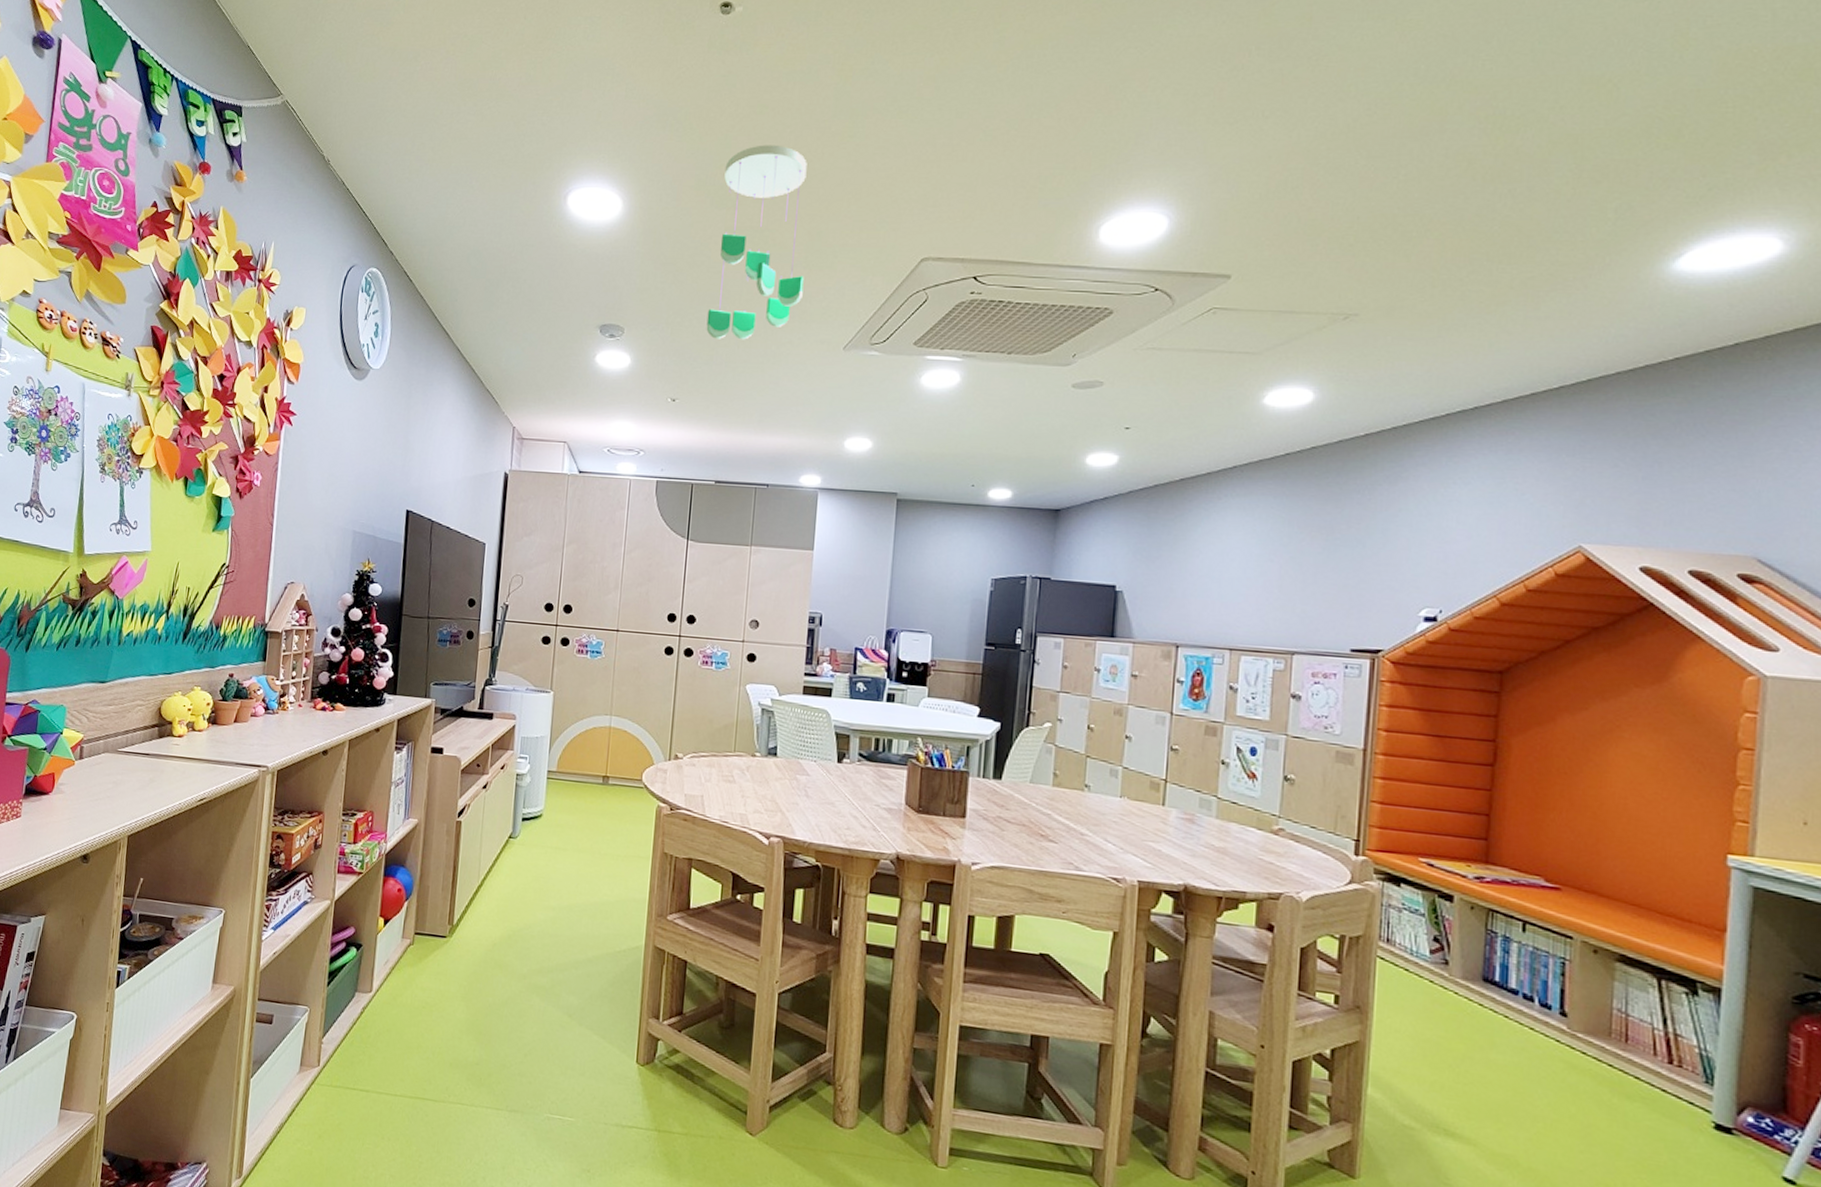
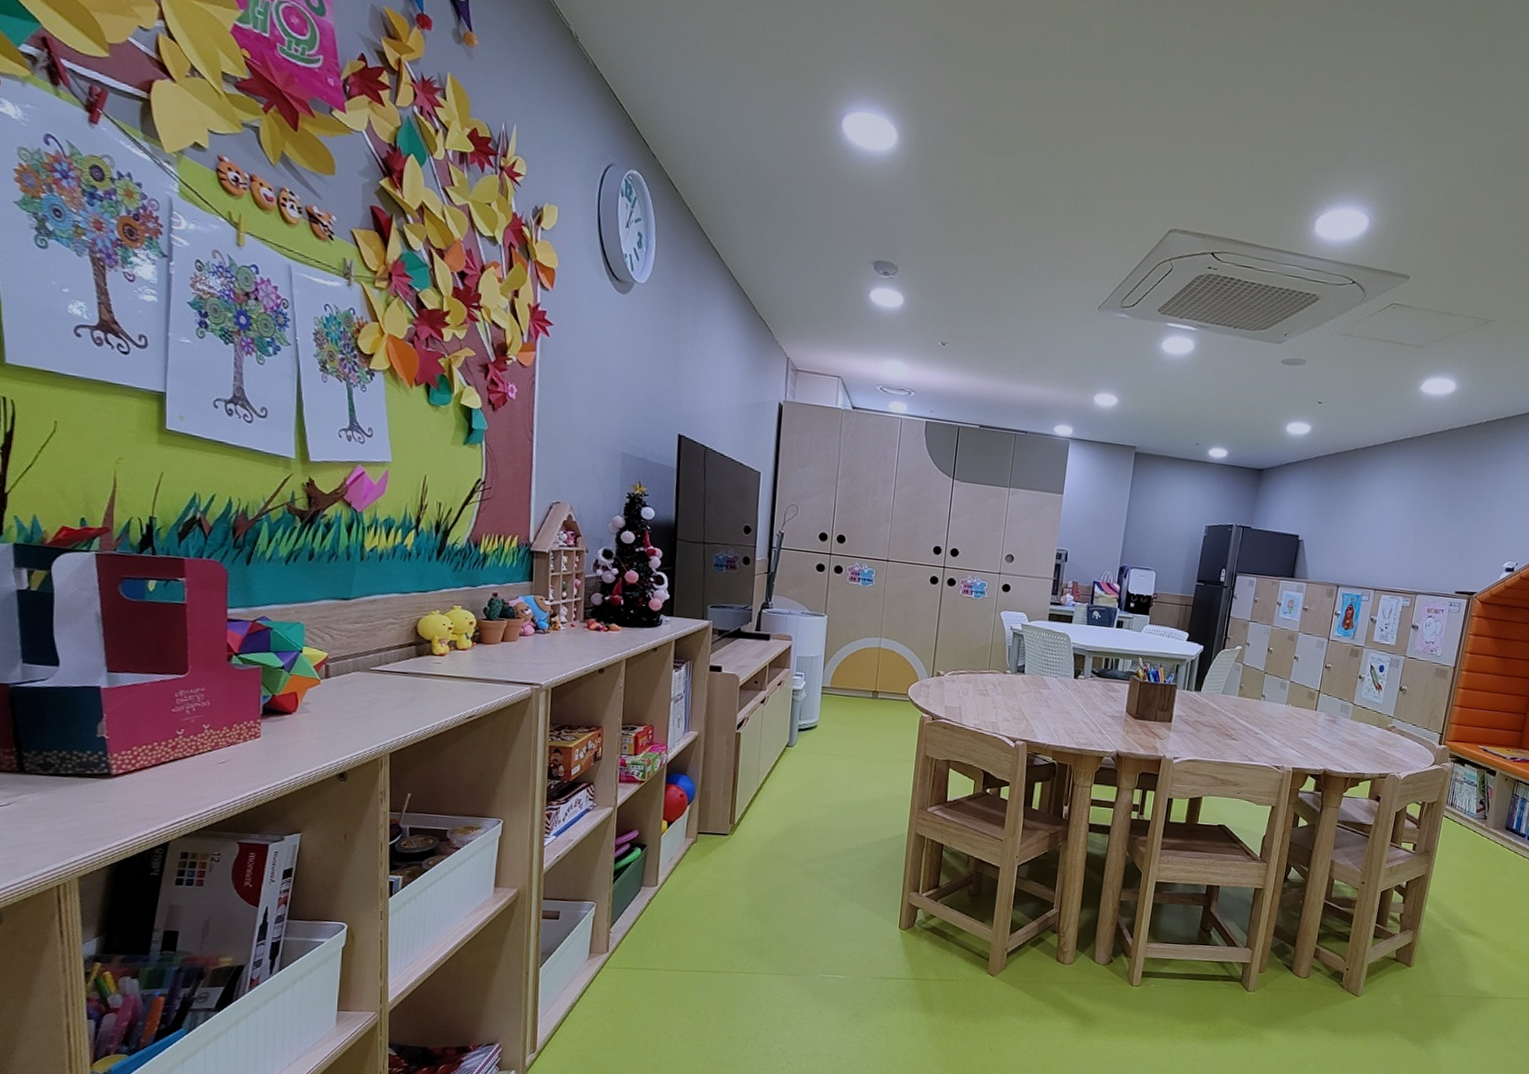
ceiling mobile: present [706,145,807,340] -> none [976,93,1075,291]

